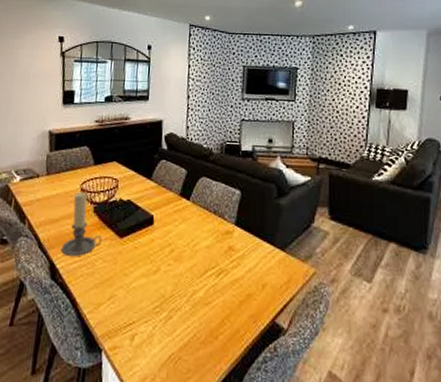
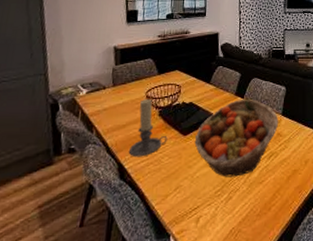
fruit basket: none [131,201,231,293] -> present [194,98,279,177]

